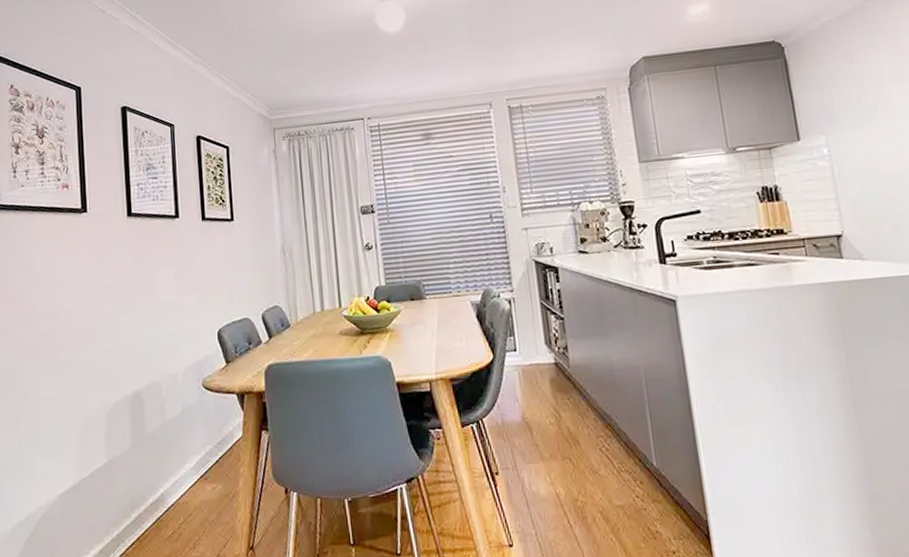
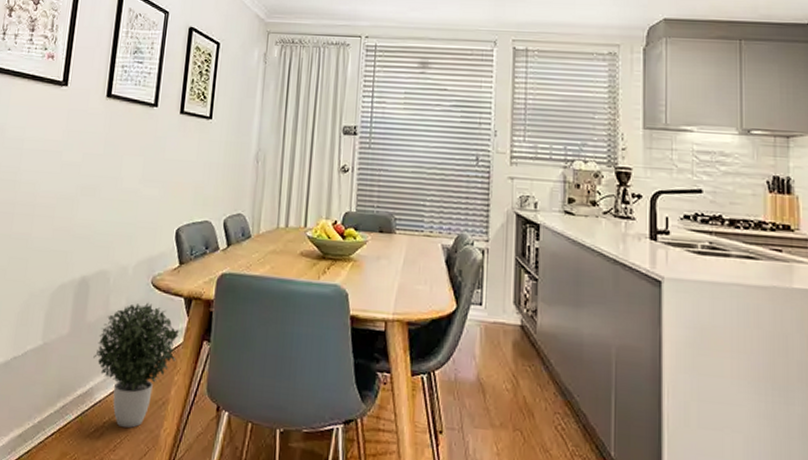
potted plant: none [159,404,239,526] -> present [93,302,179,428]

